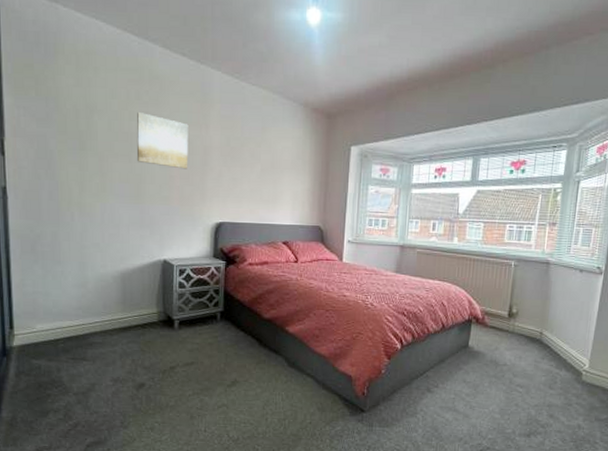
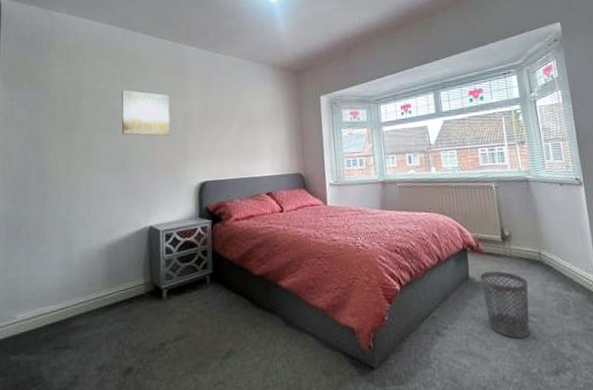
wastebasket: none [477,343,523,404] -> present [480,270,530,339]

